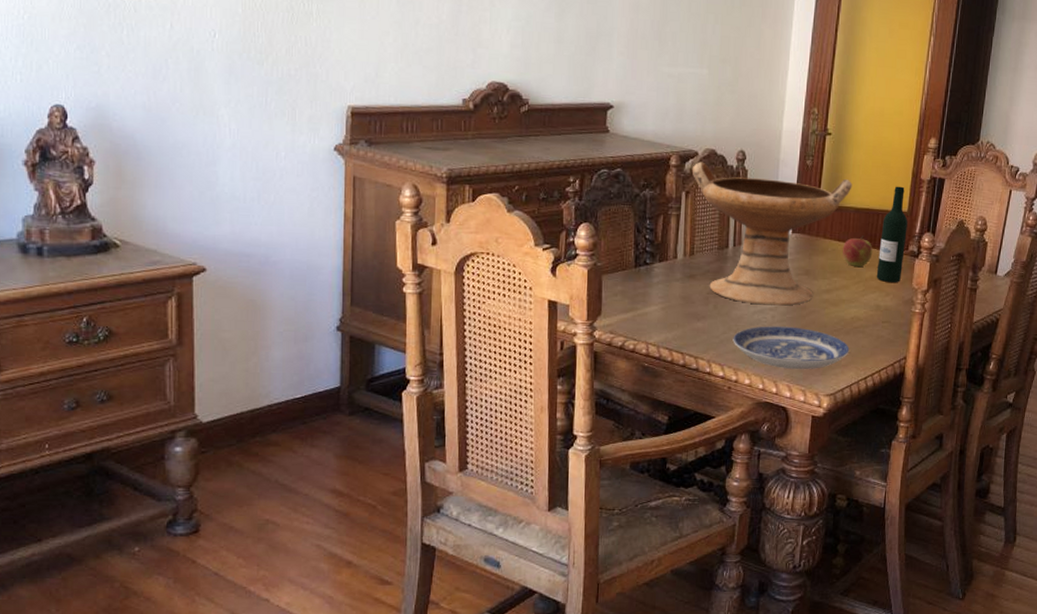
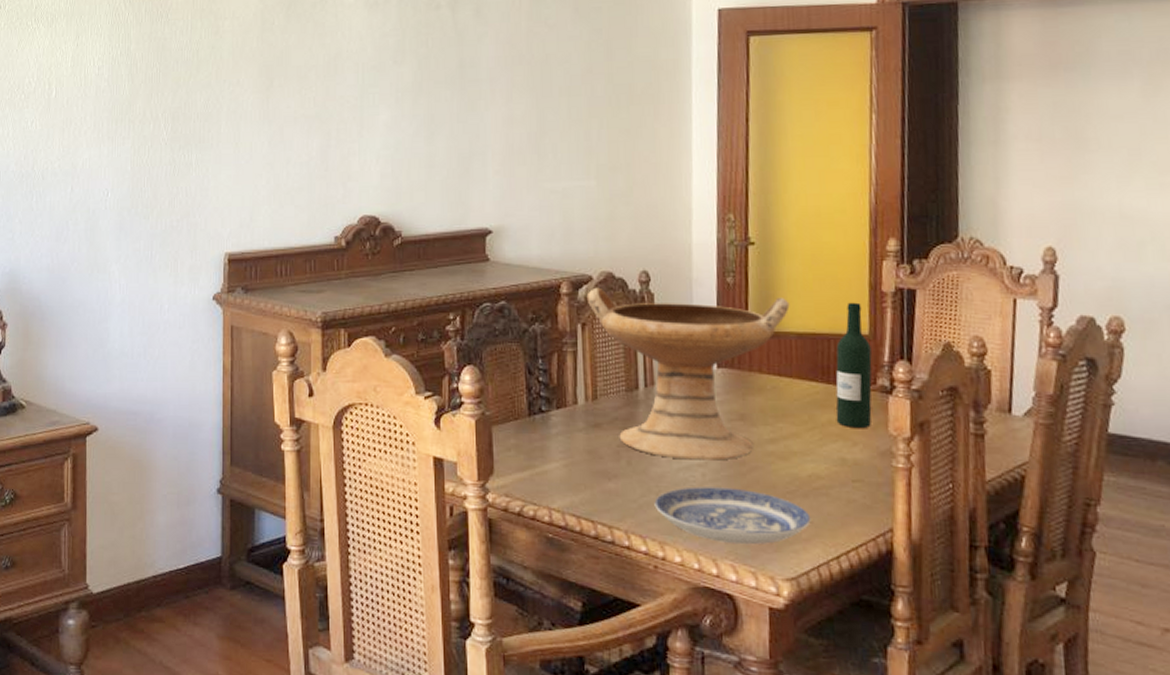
apple: present [843,235,873,267] -> none [786,367,828,408]

